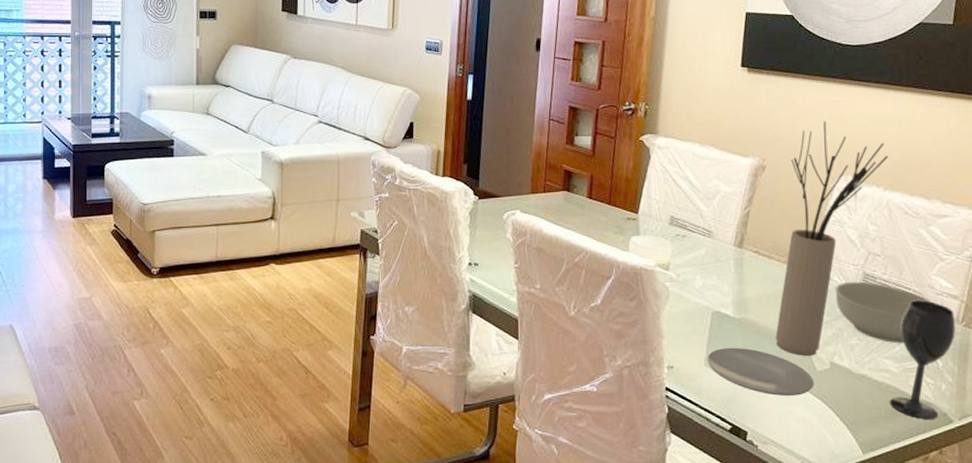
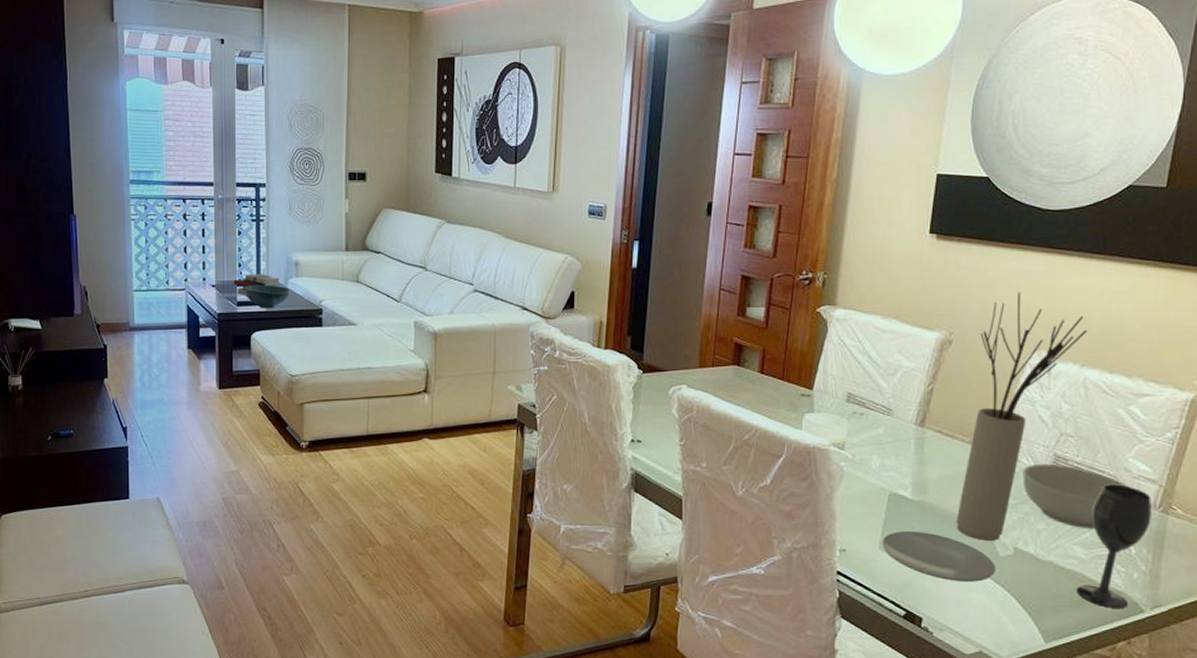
books: none [88,107,133,129] -> present [233,274,280,297]
decorative bowl: none [99,116,144,140] -> present [244,284,291,309]

